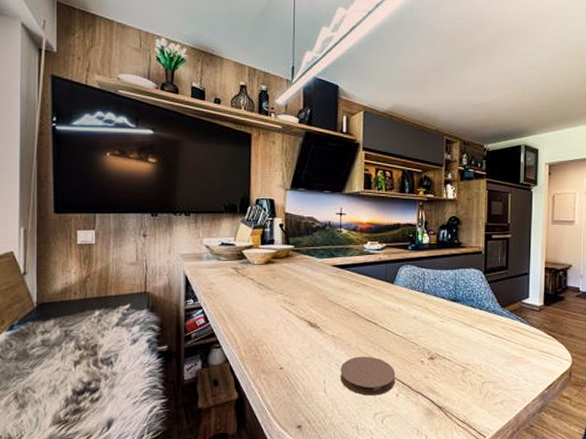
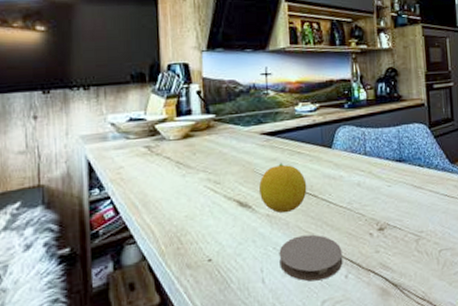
fruit: none [328,292,369,336] -> present [259,163,307,213]

